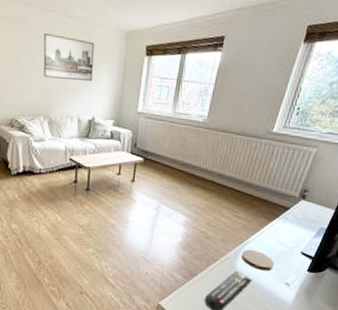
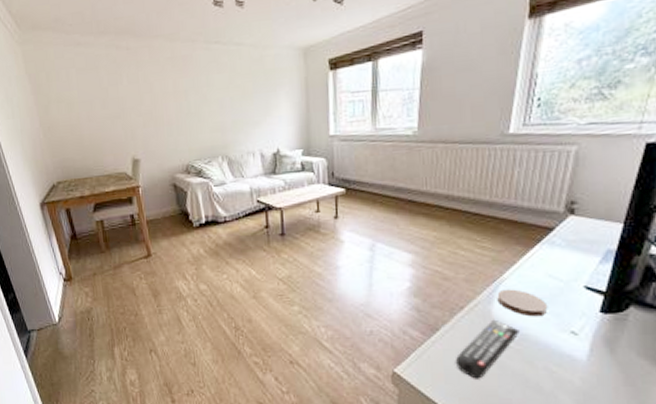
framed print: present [43,34,95,82] -> none [212,66,272,114]

